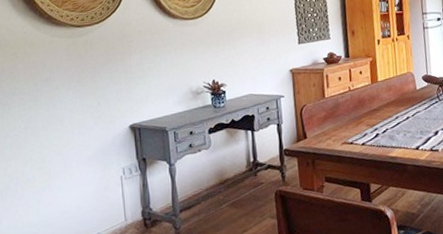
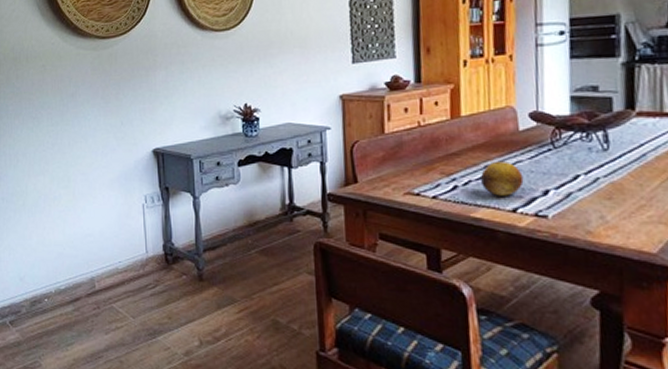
fruit: none [394,113,422,139] -> present [481,162,524,196]

